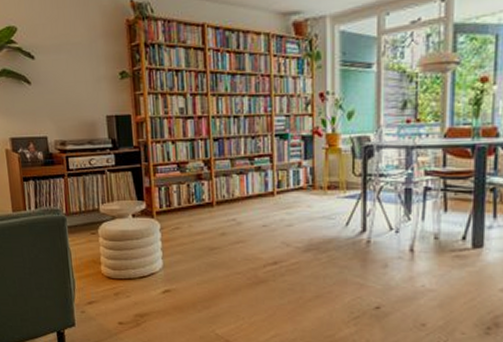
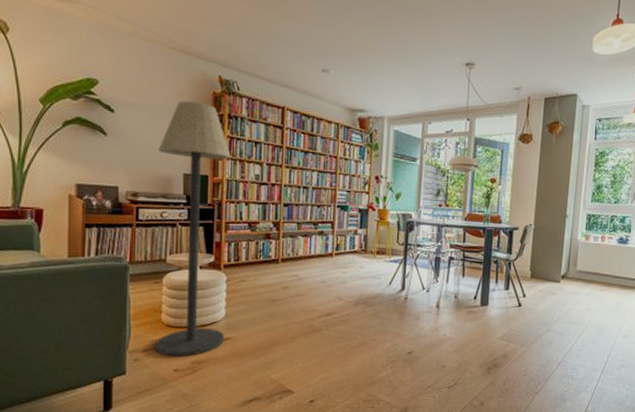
floor lamp: none [79,33,165,309] -> present [155,101,231,357]

